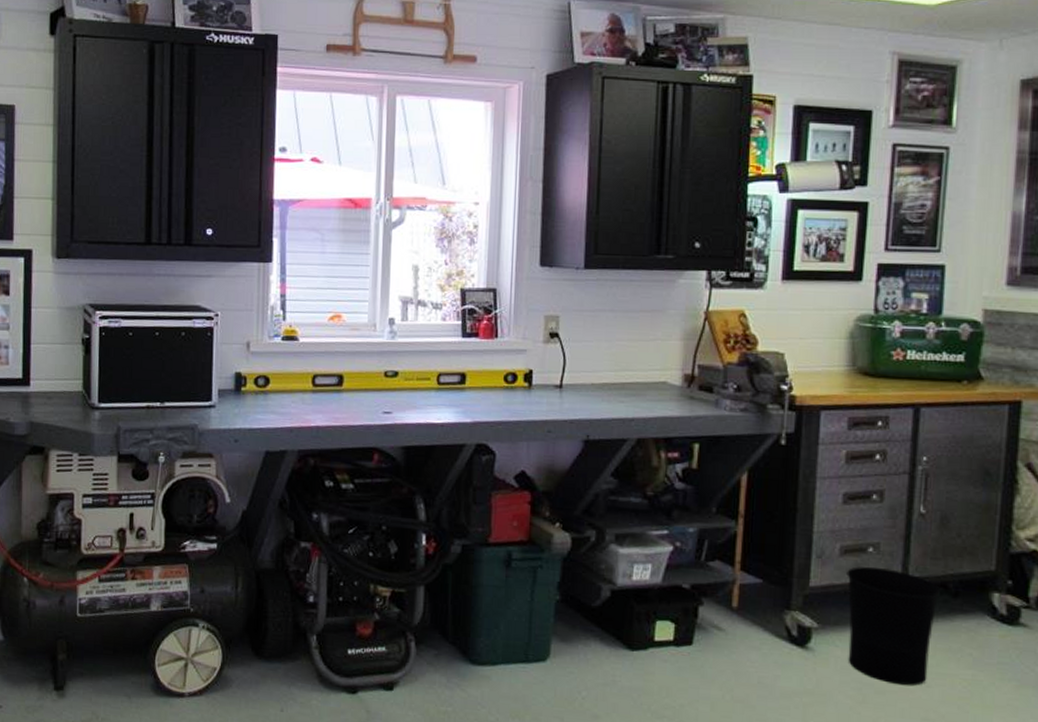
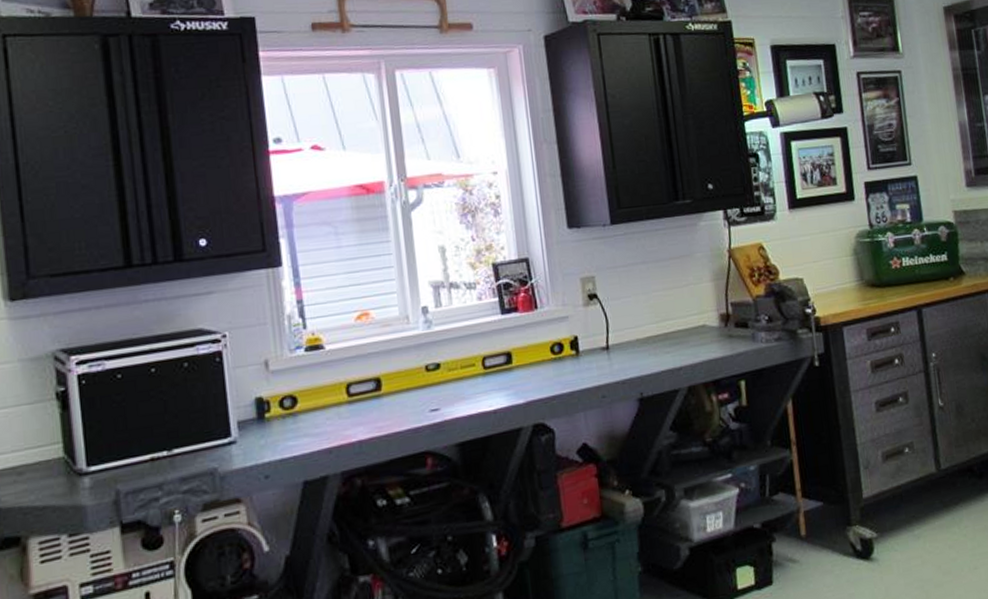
waste bin: present [847,567,940,685] -> none [891,464,973,574]

